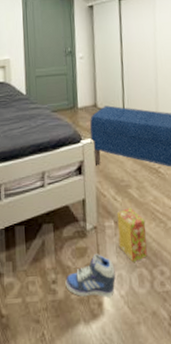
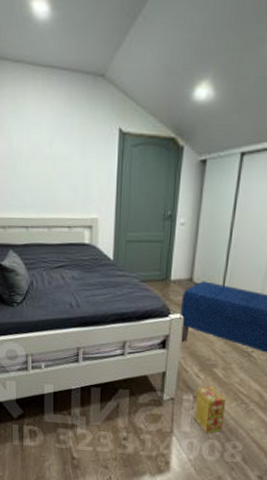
sneaker: present [65,254,116,297] -> none [136,421,187,459]

